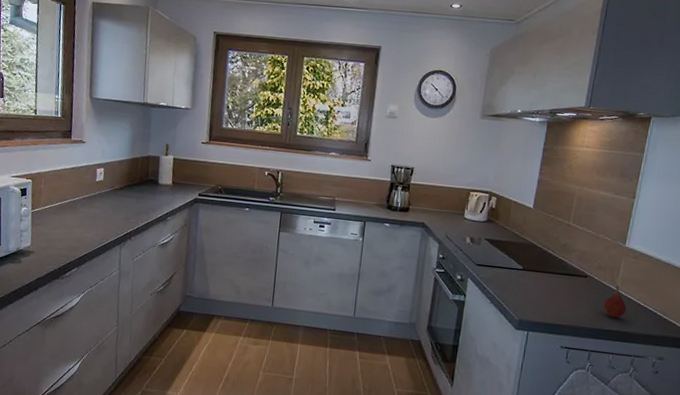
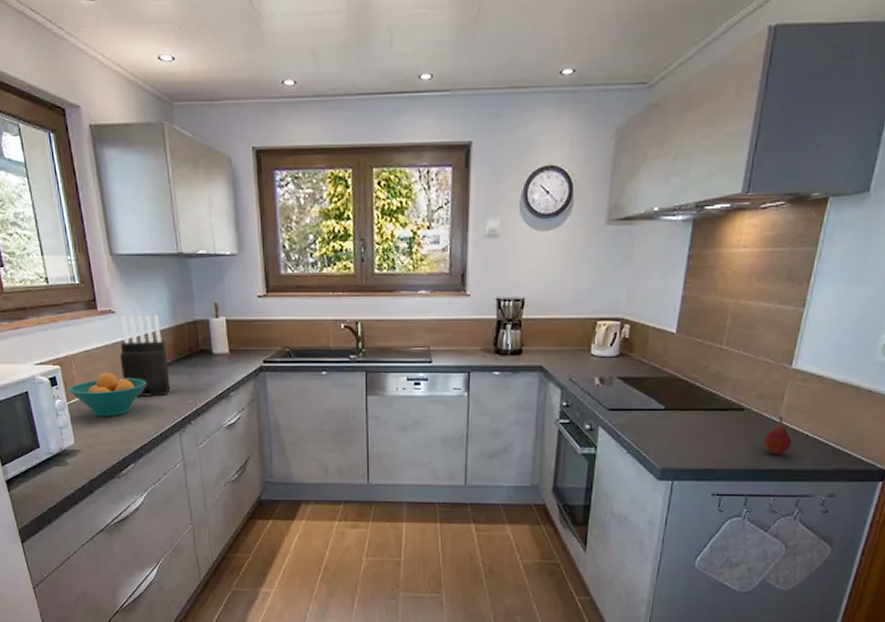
fruit bowl: none [34,189,101,226] -> present [68,372,147,417]
knife block: none [81,145,122,214] -> present [119,315,171,398]

